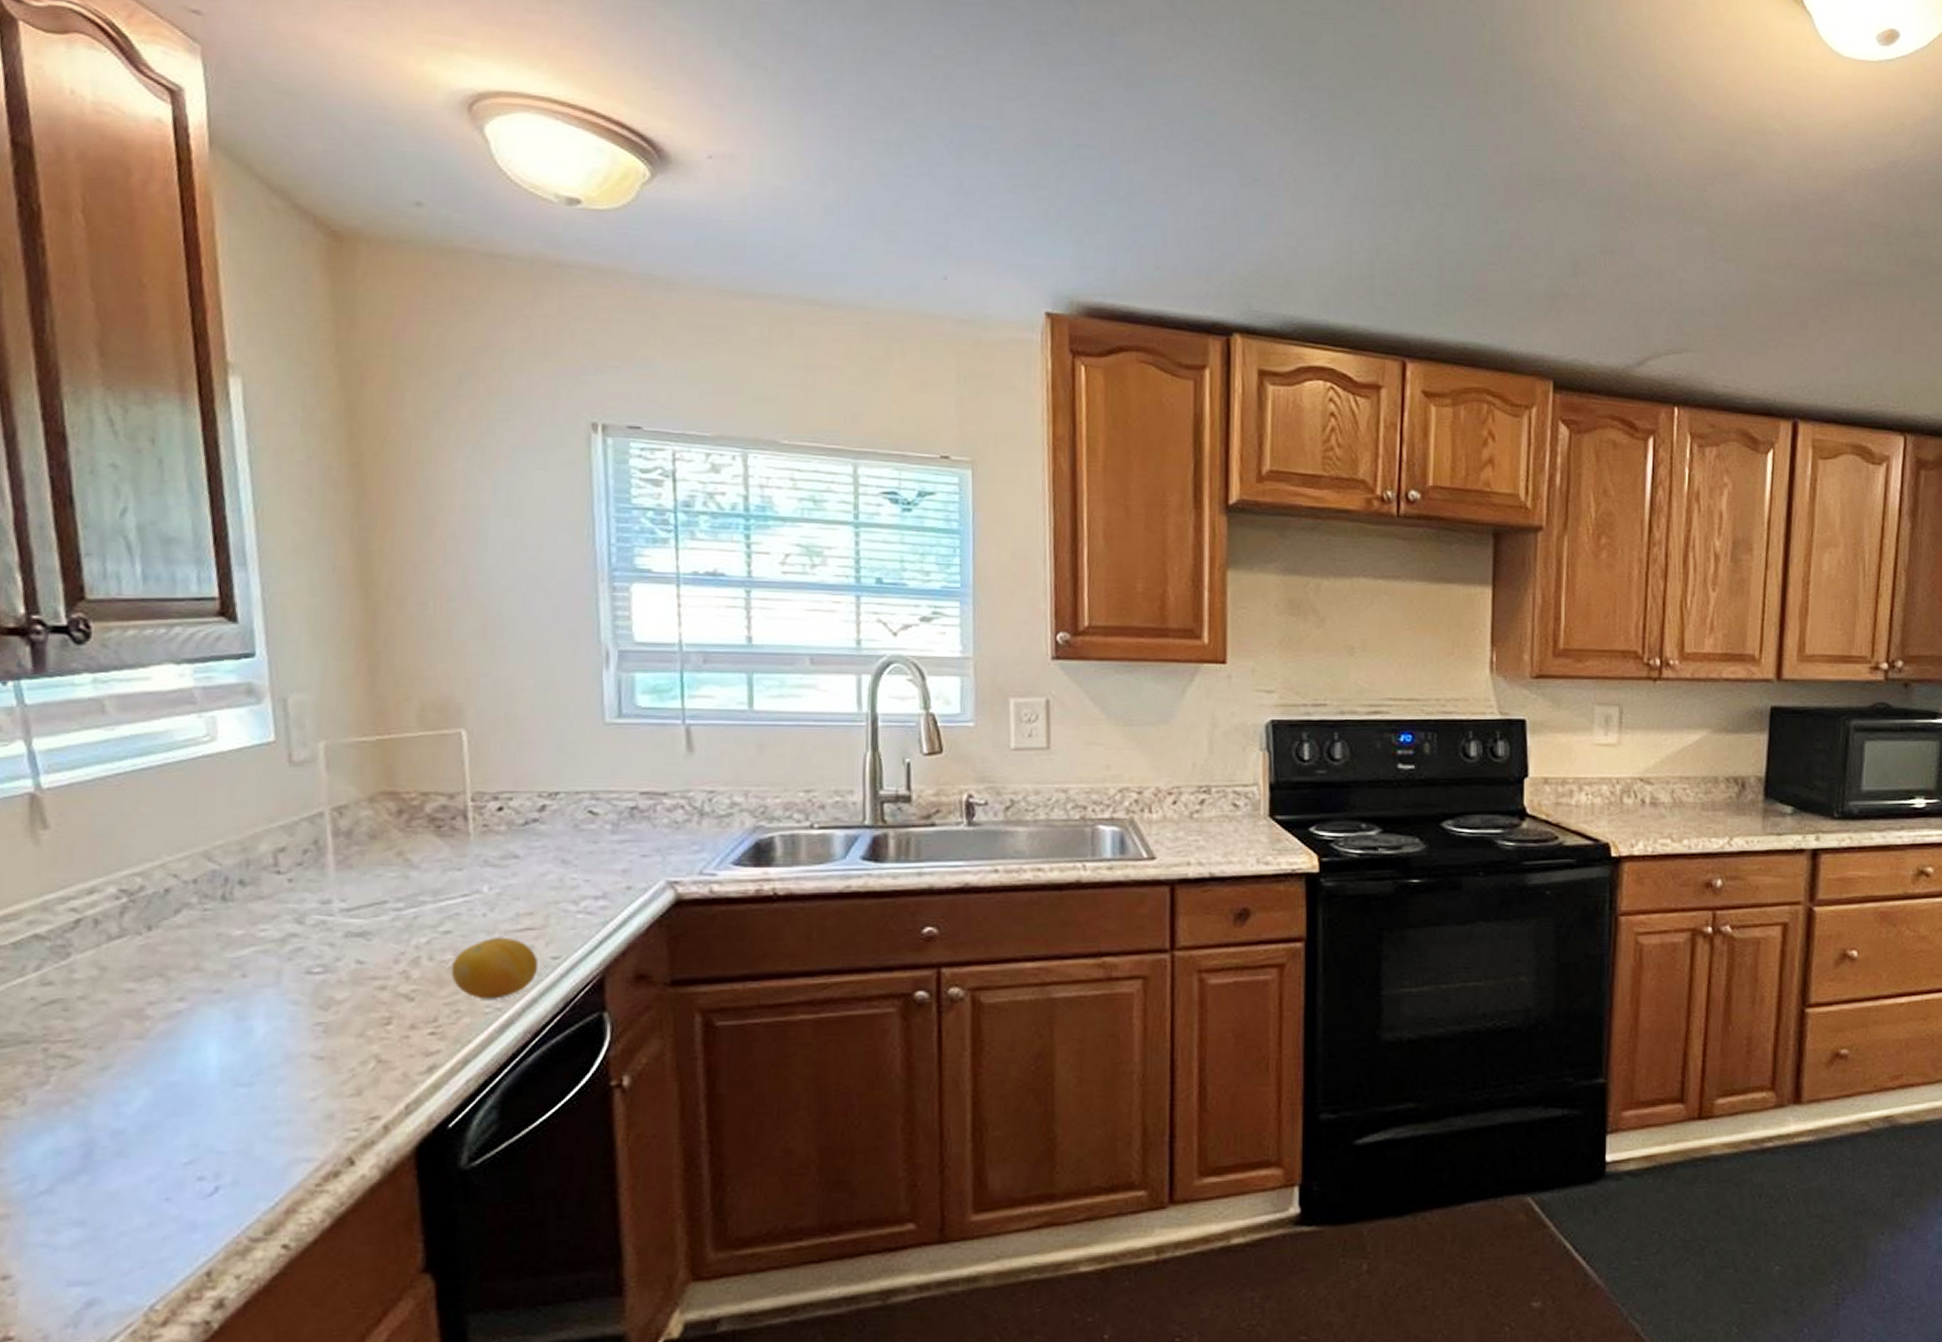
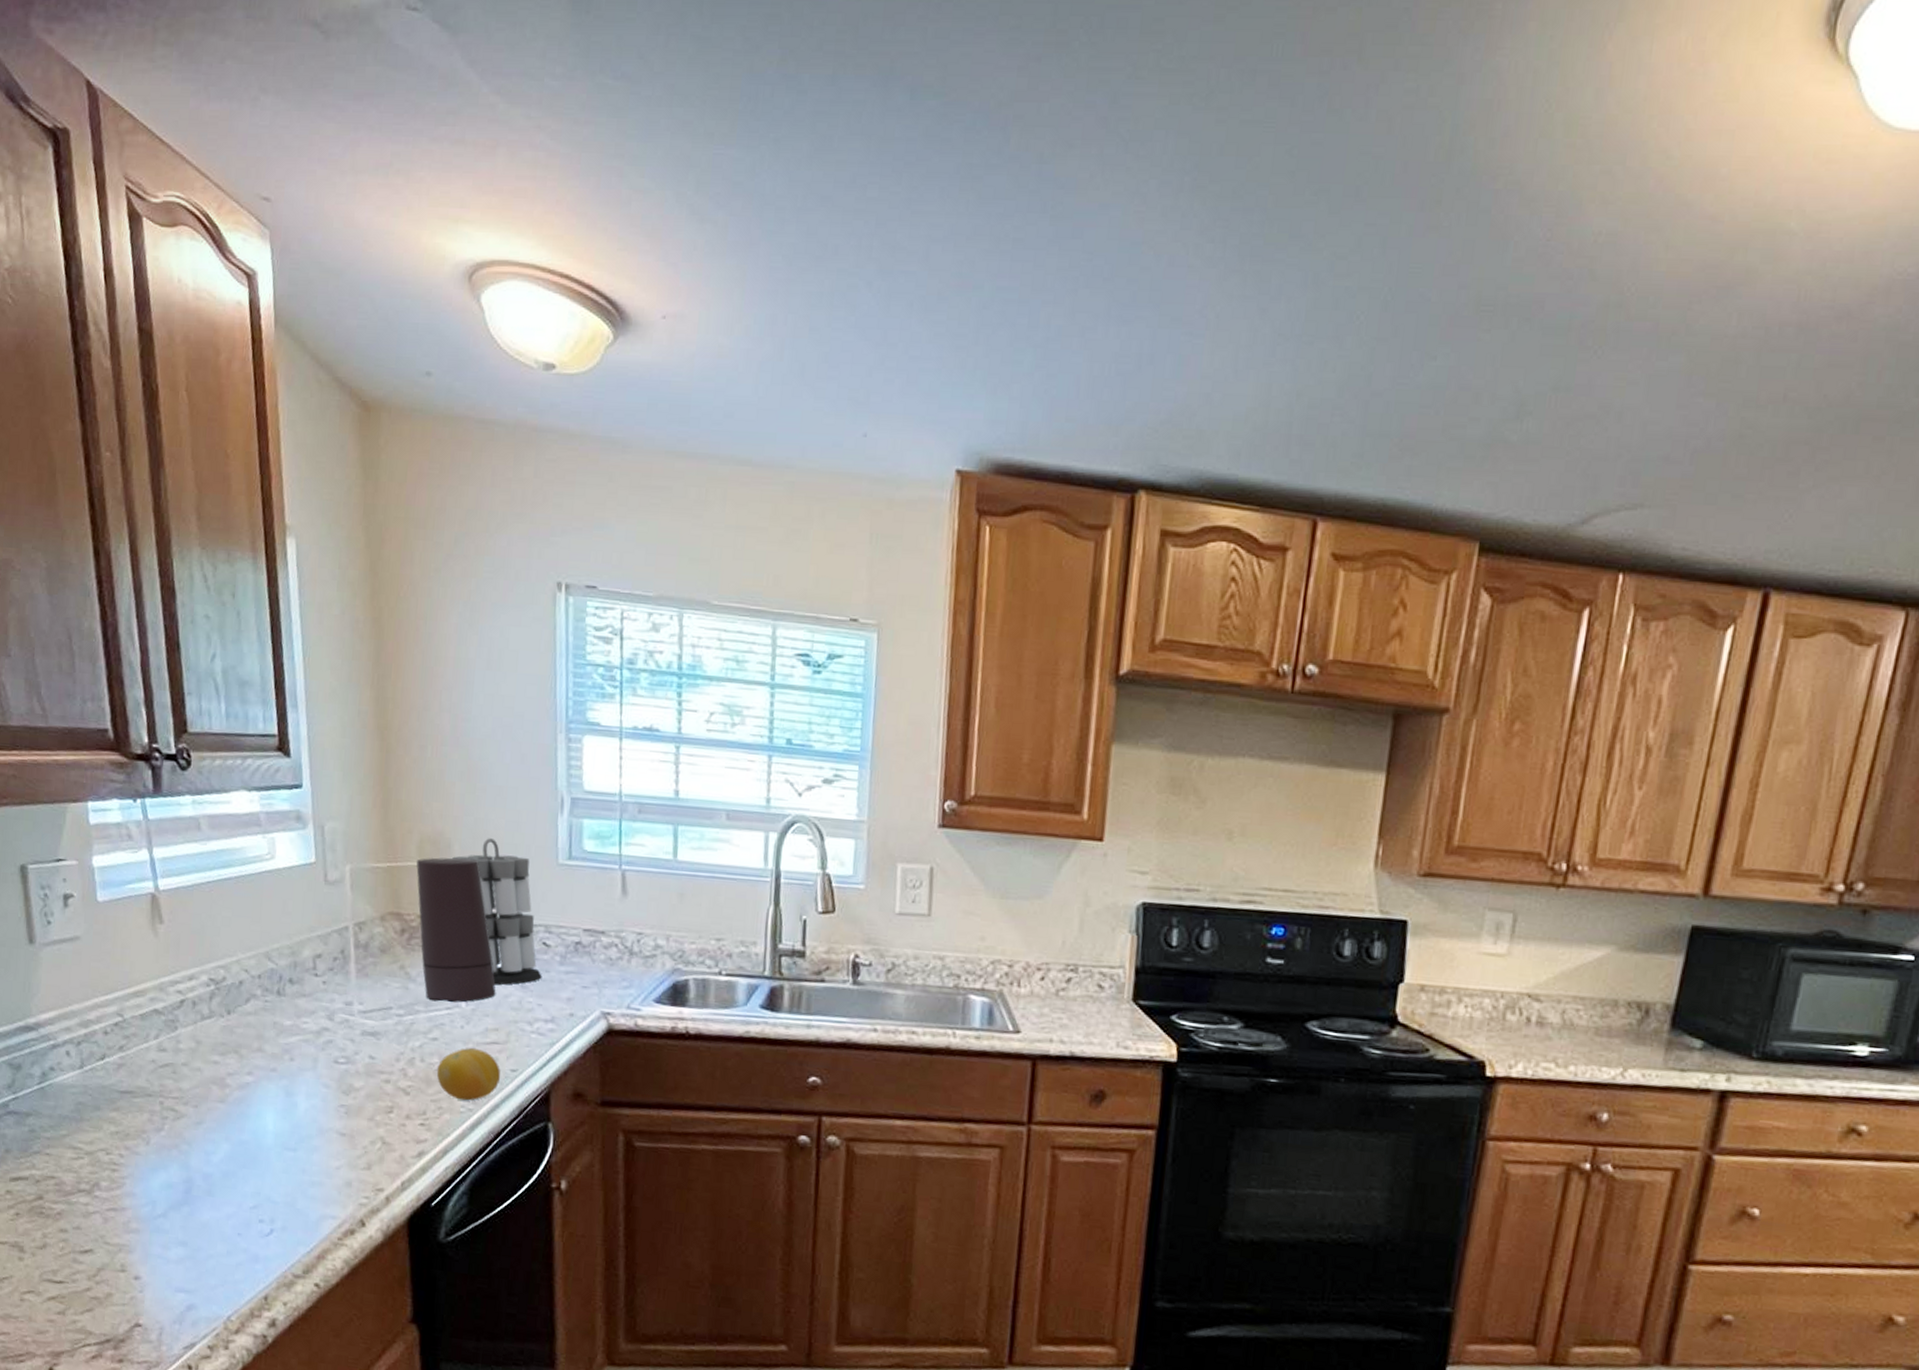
canister: none [416,724,529,887] -> present [416,857,496,1002]
spice rack: none [465,700,589,862] -> present [452,838,542,985]

